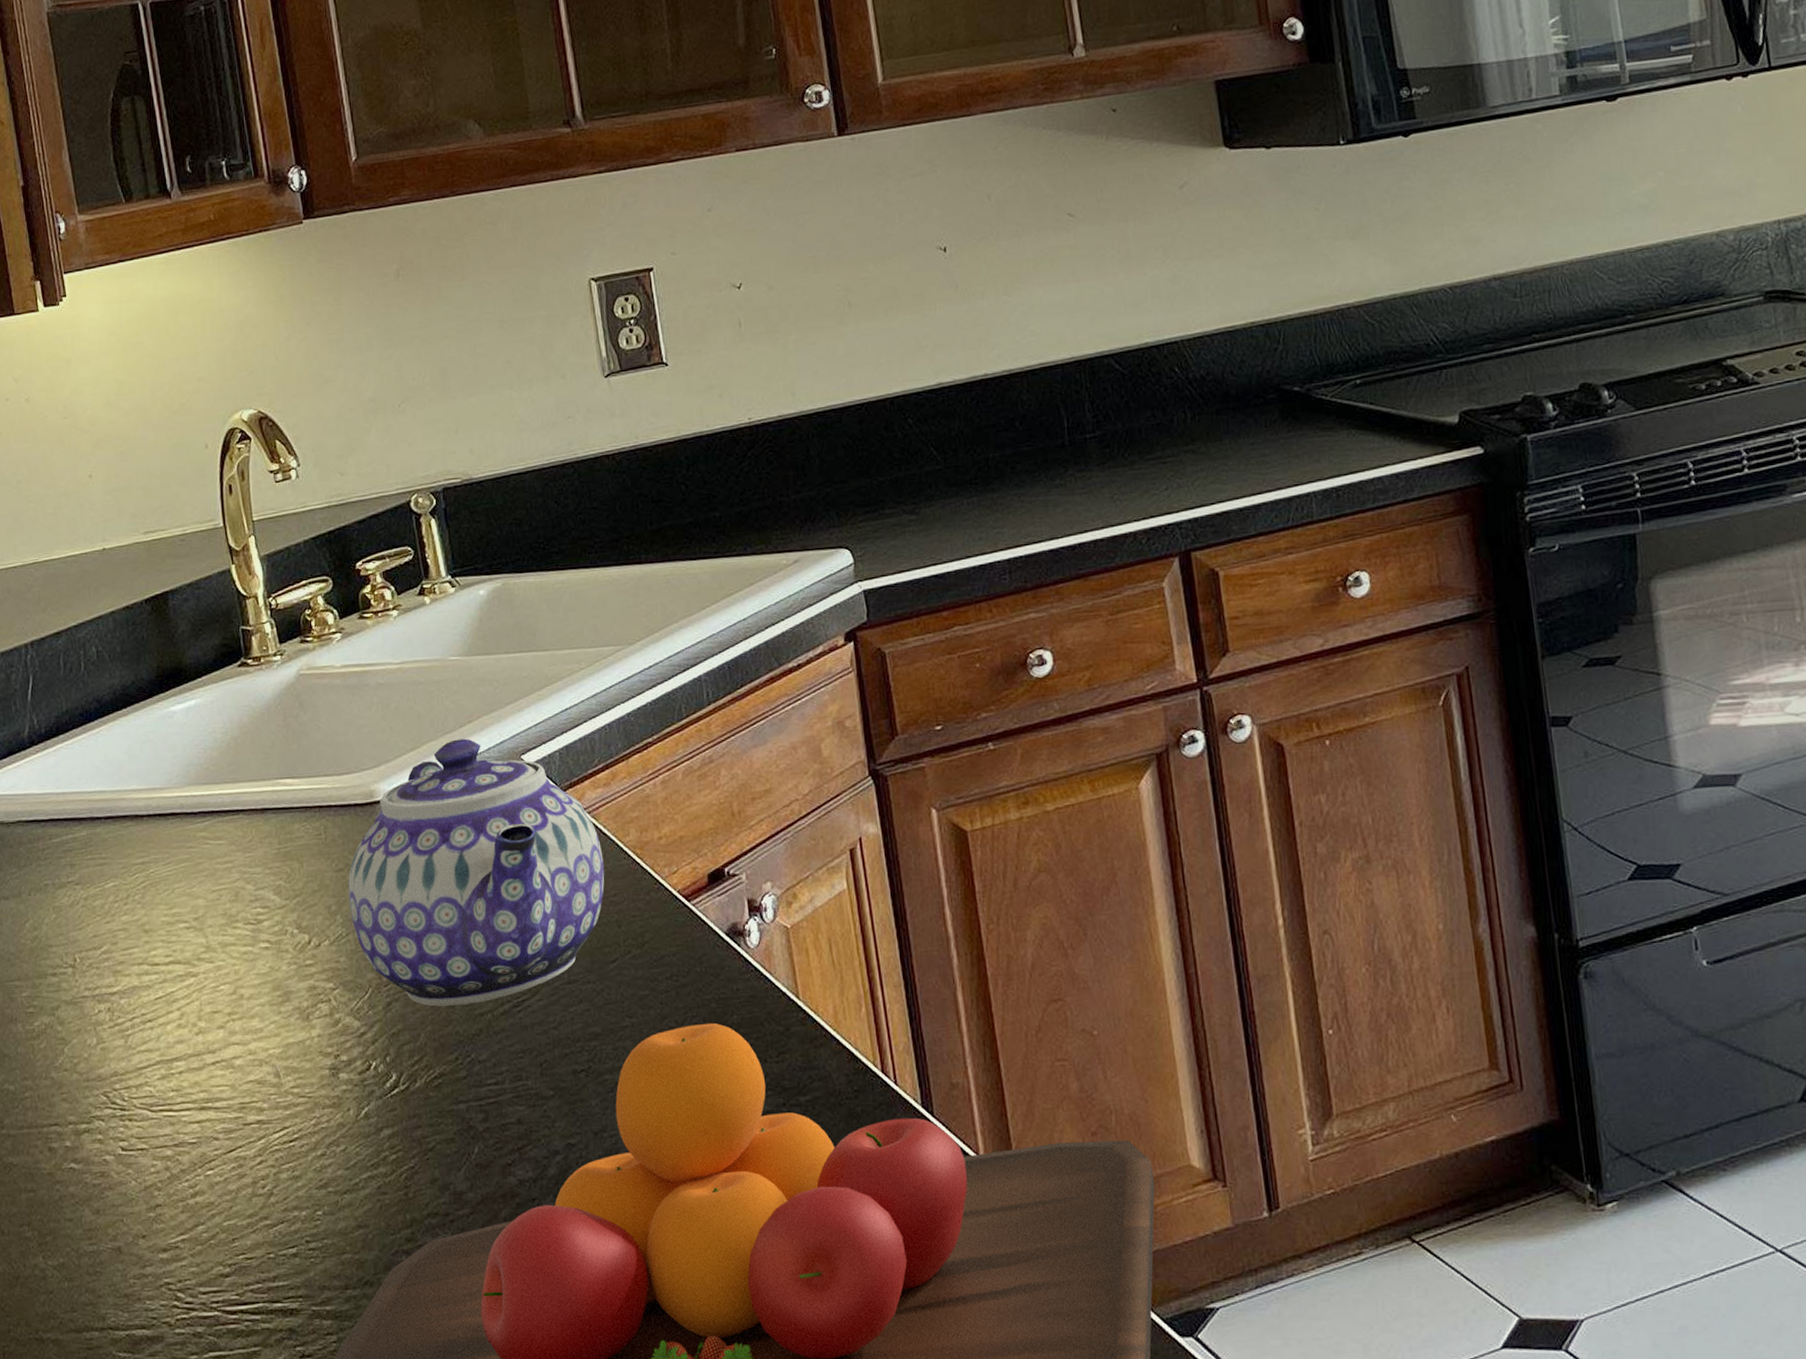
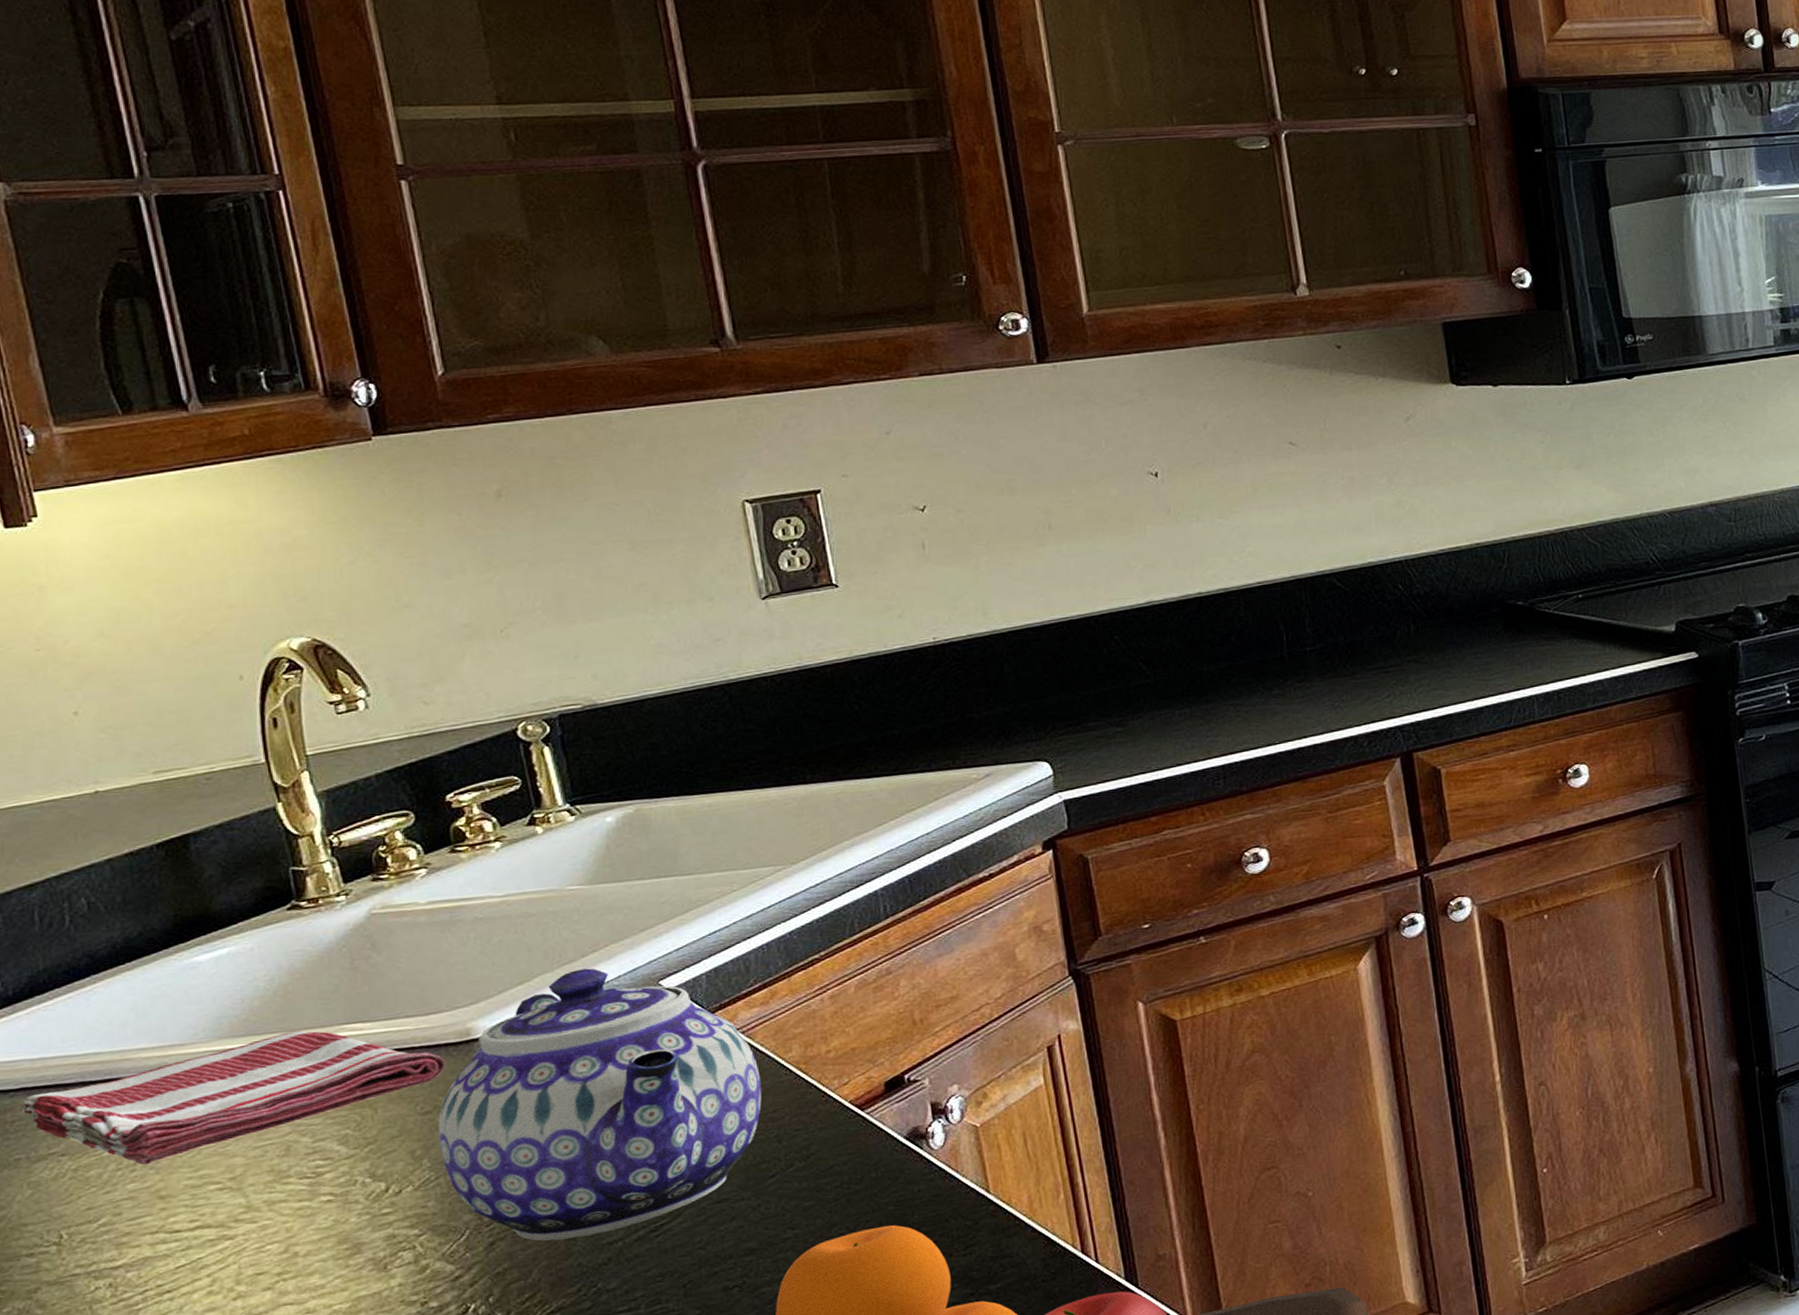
dish towel: none [49,782,355,900] -> present [21,1030,446,1166]

